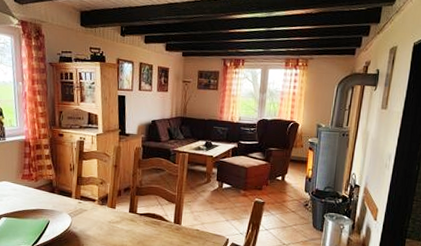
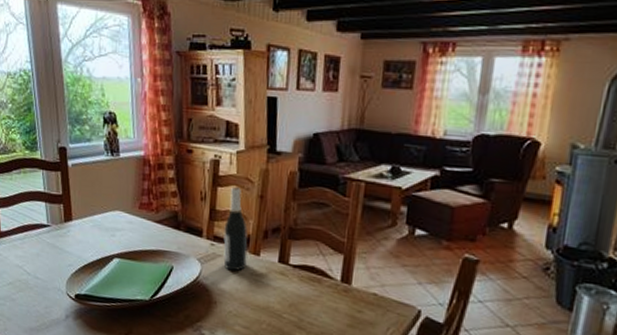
wine bottle: none [88,159,106,221] -> present [223,186,248,272]

